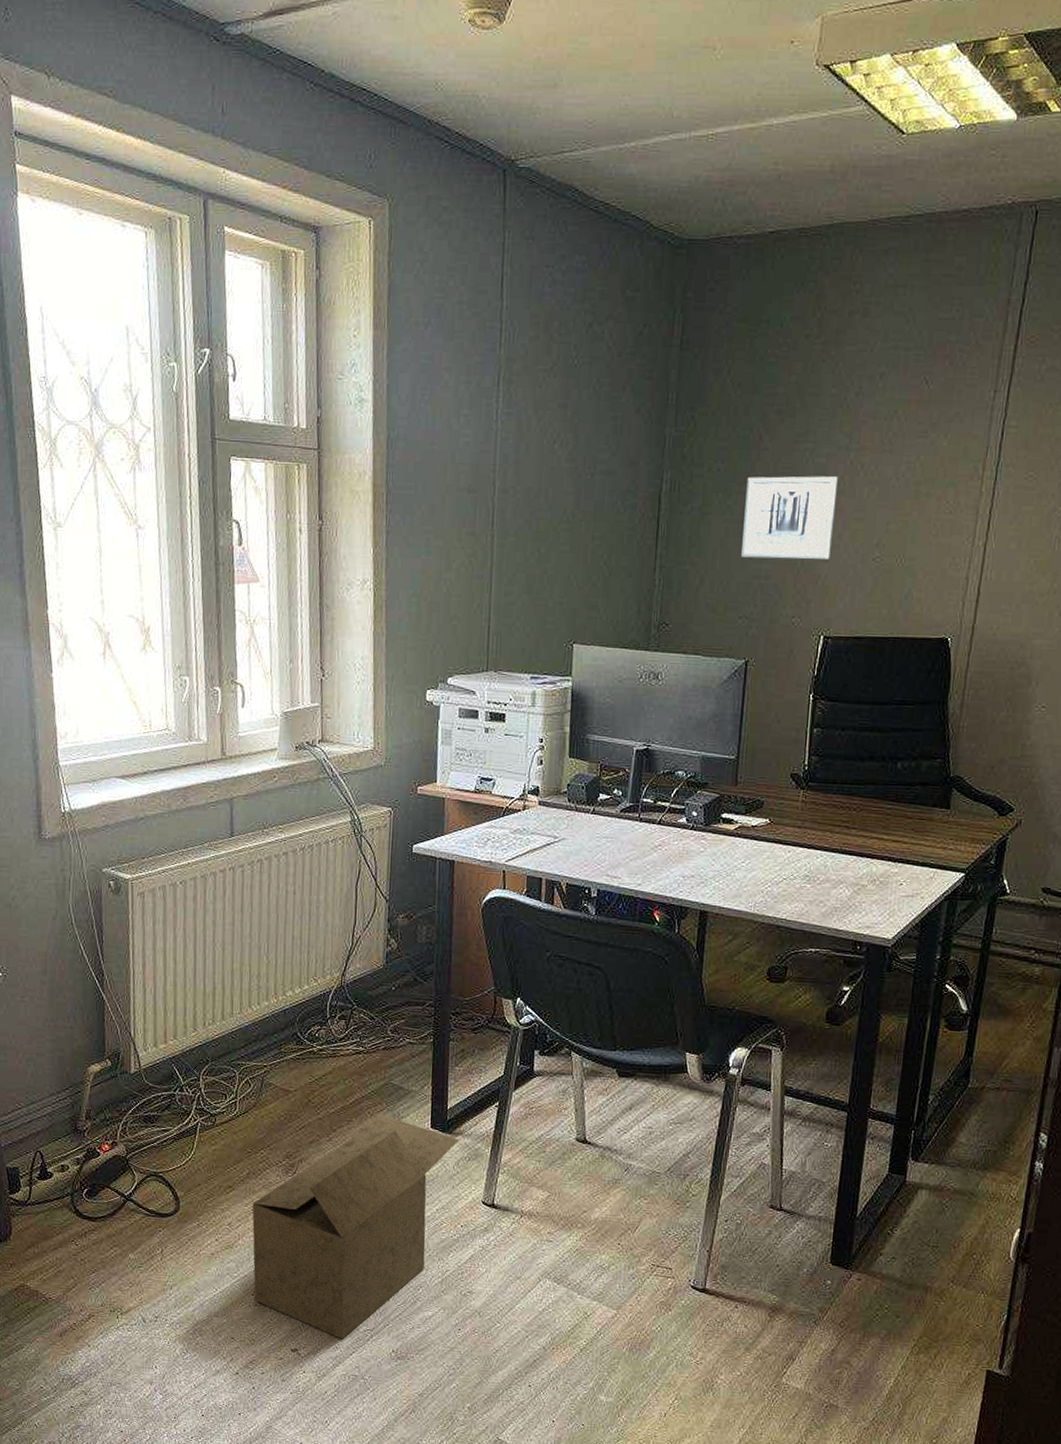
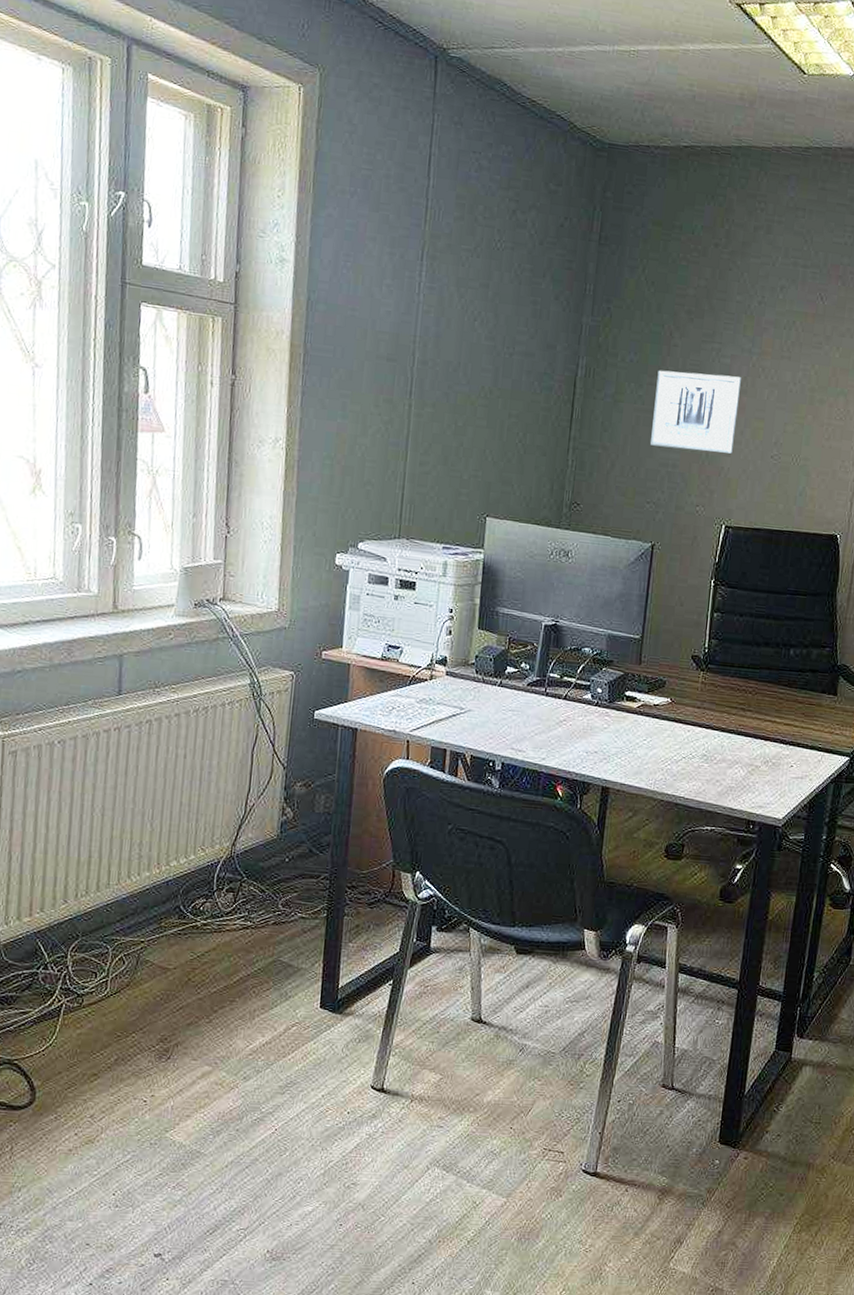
cardboard box: present [252,1113,460,1340] -> none [115,993,350,1242]

